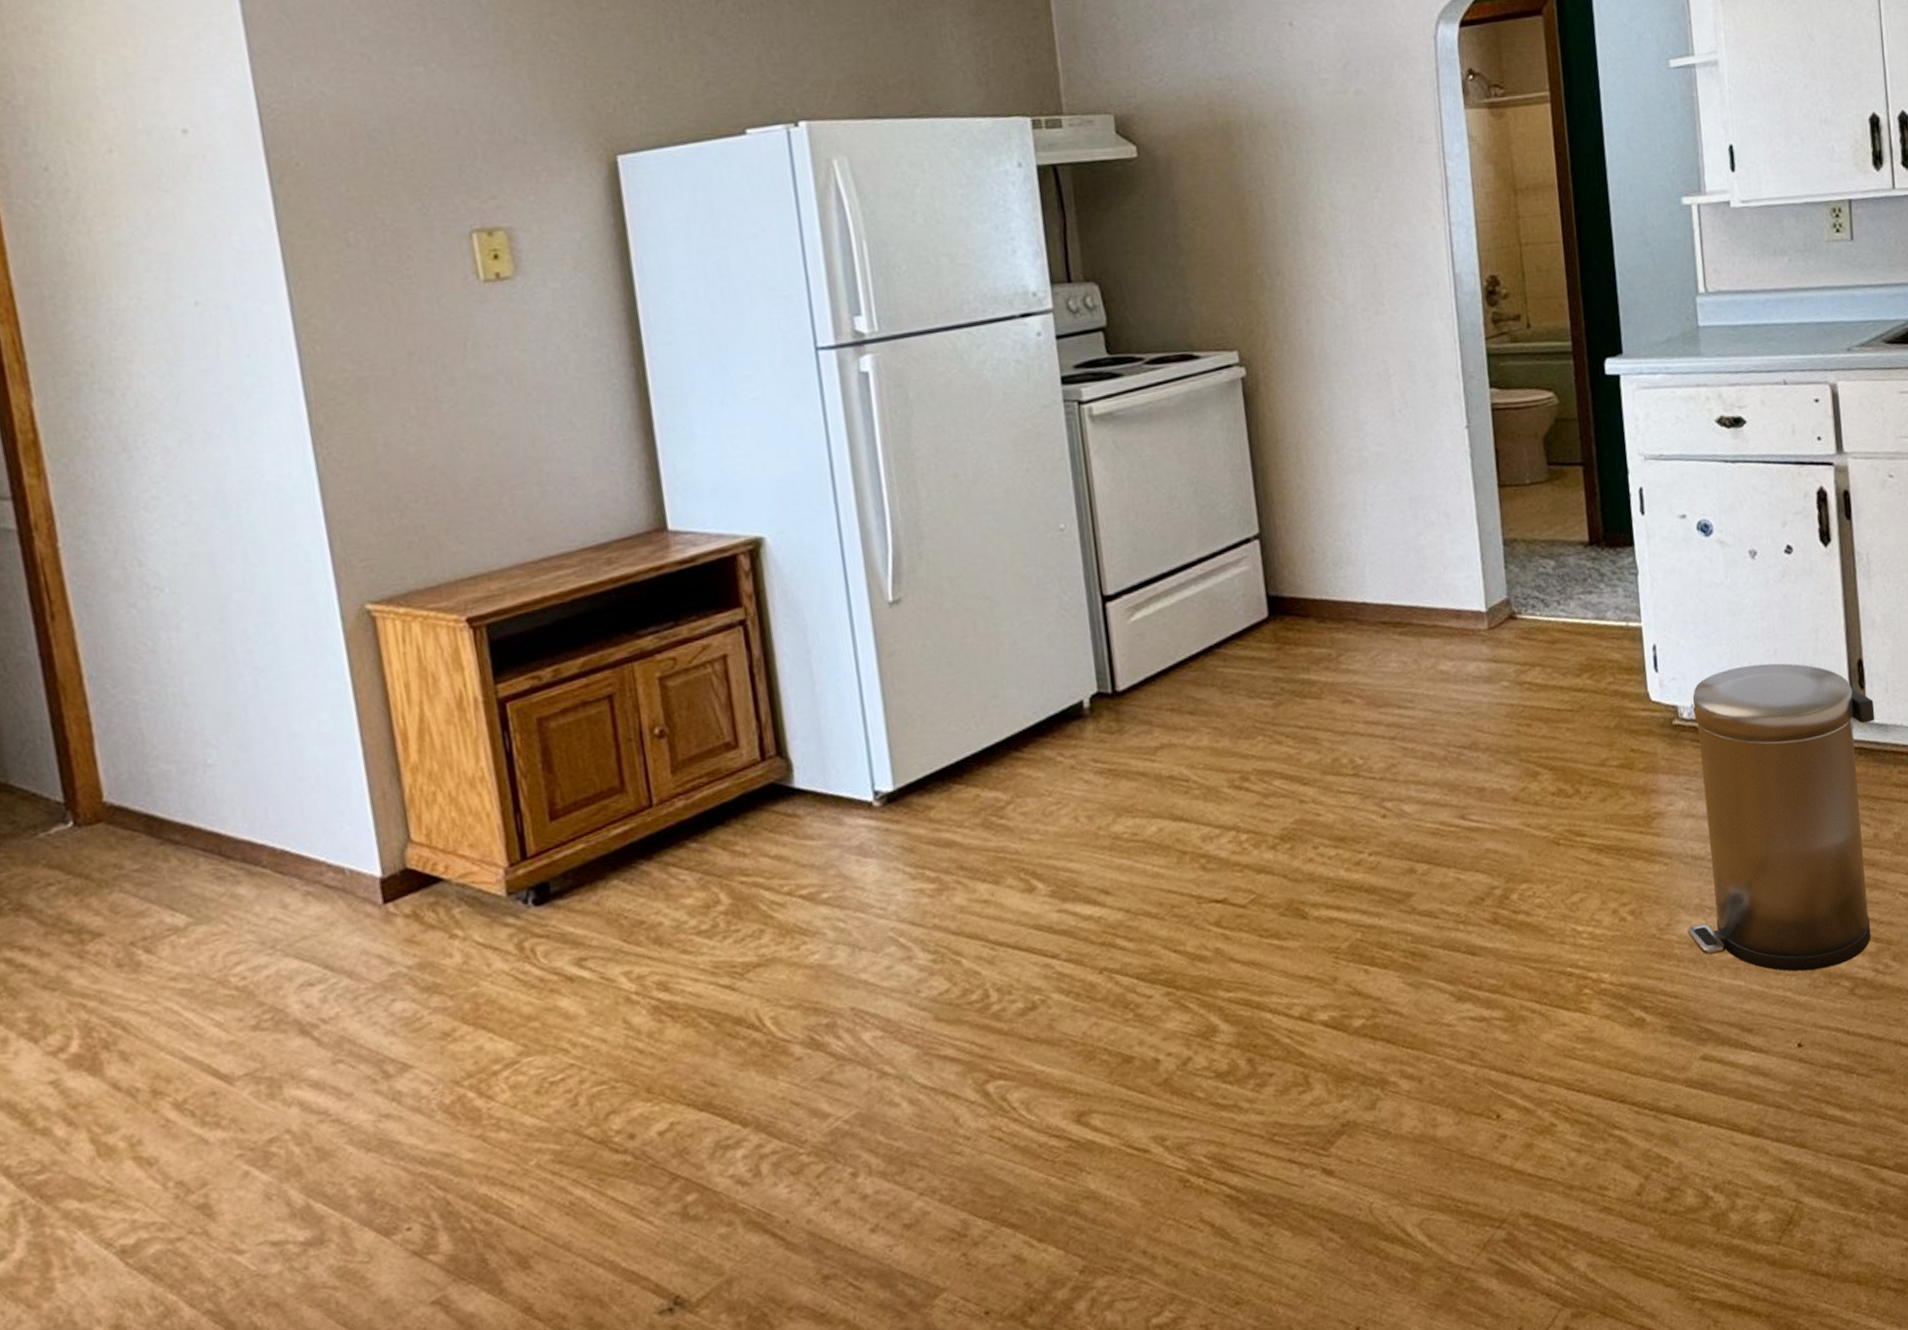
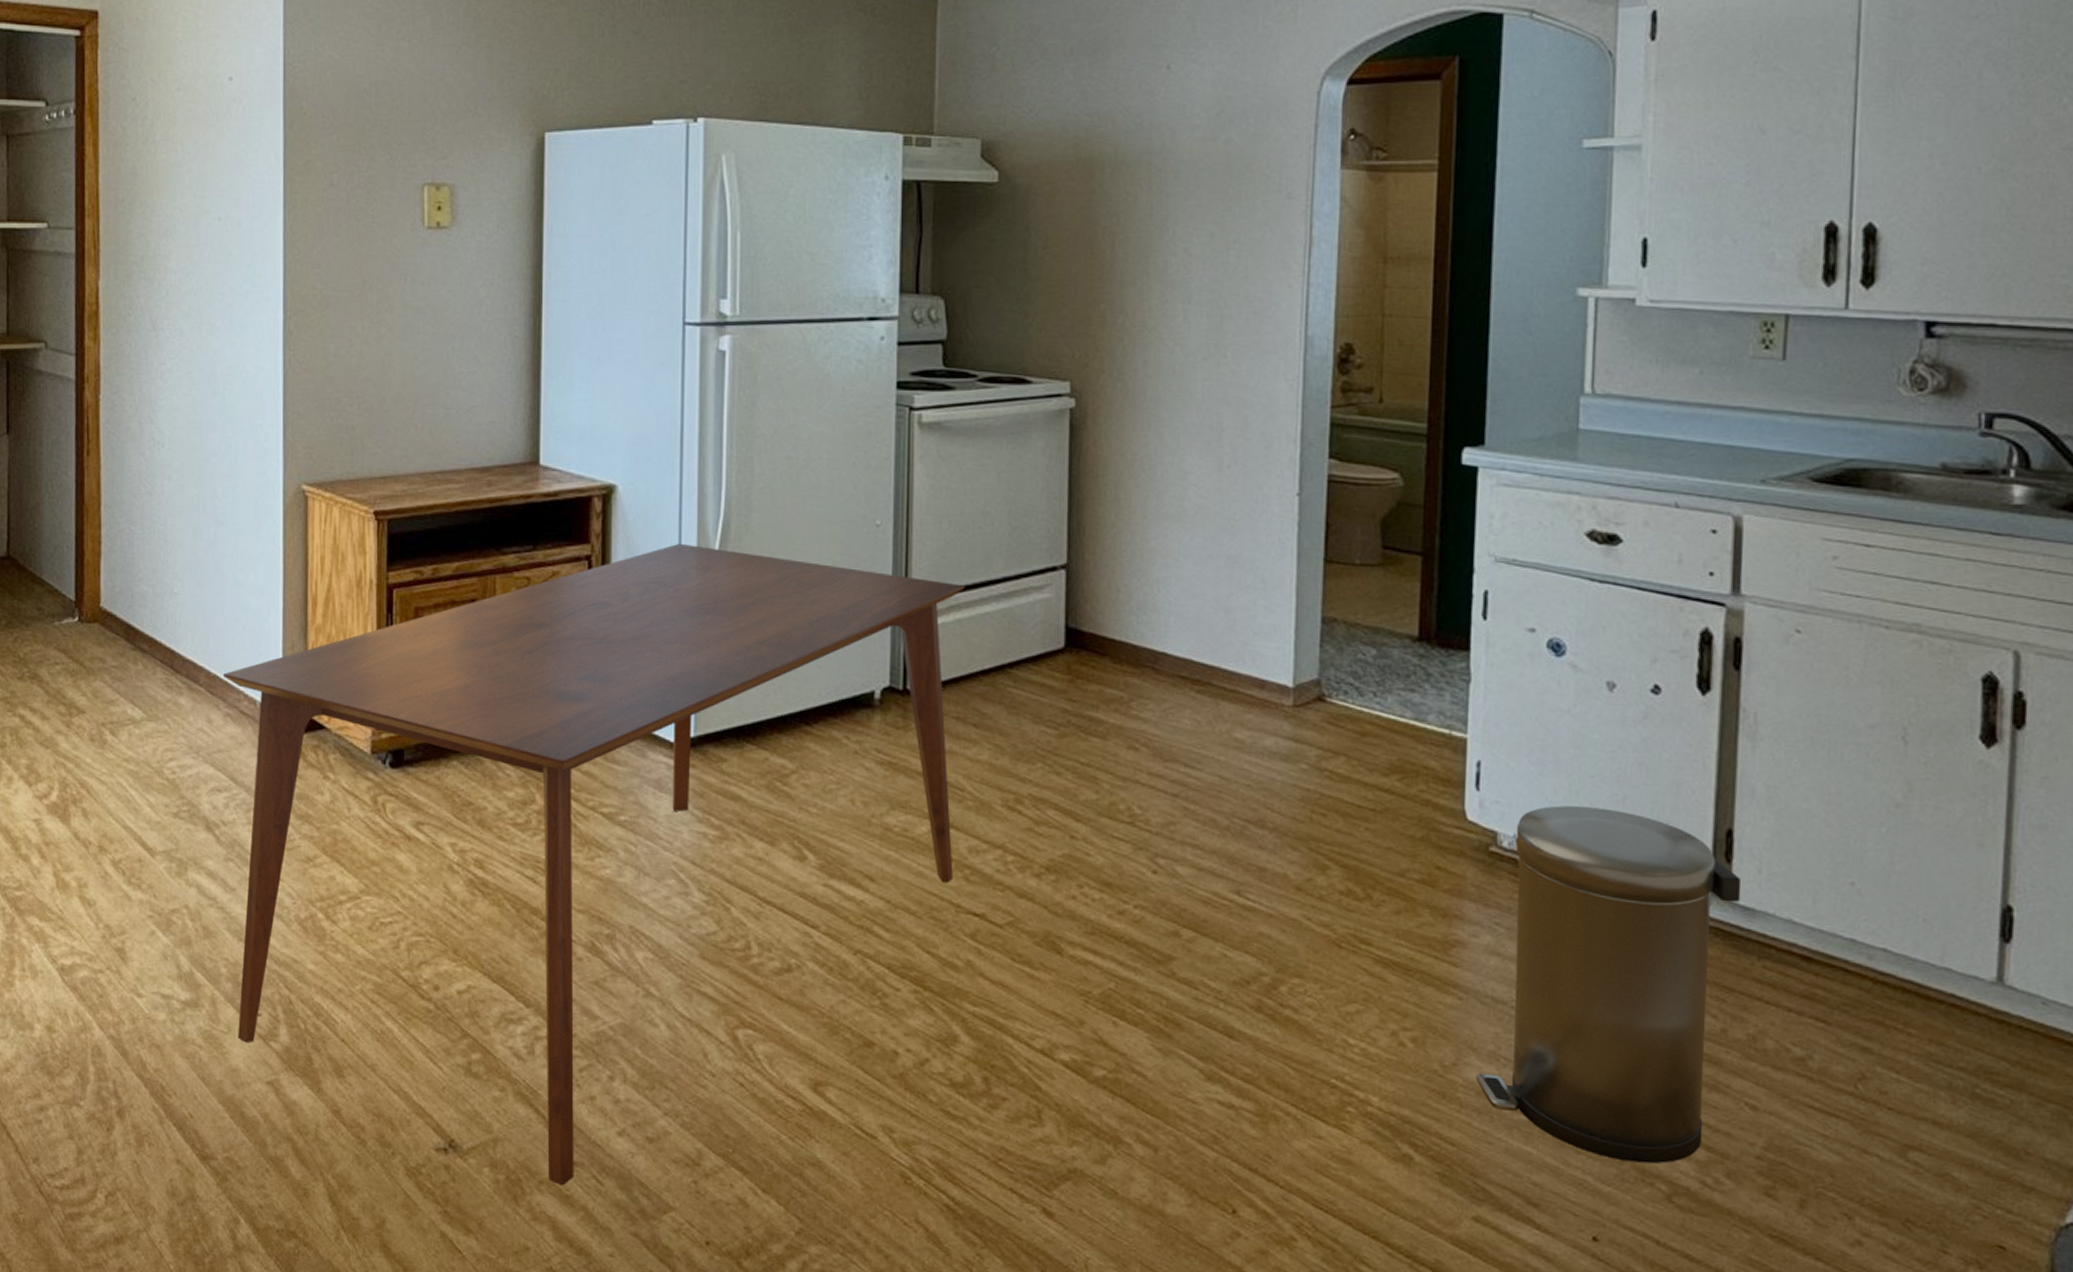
dining table: none [294,573,1190,1306] -> present [224,543,965,1186]

